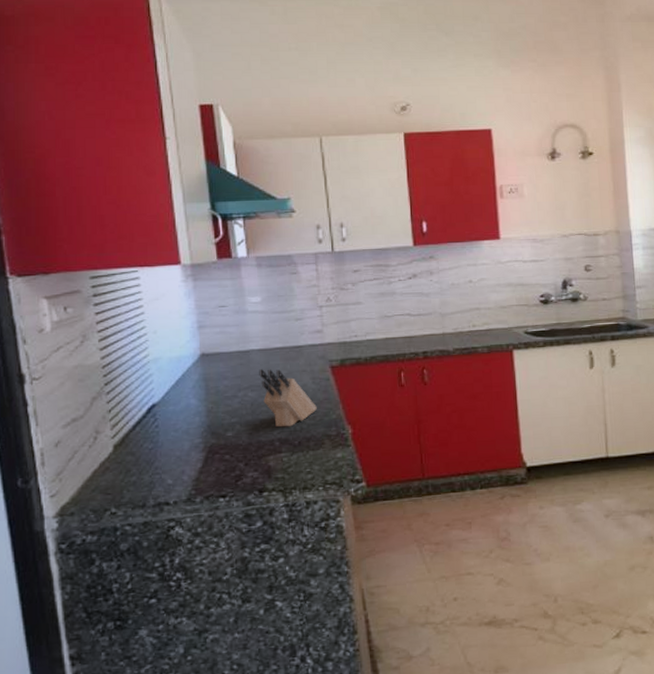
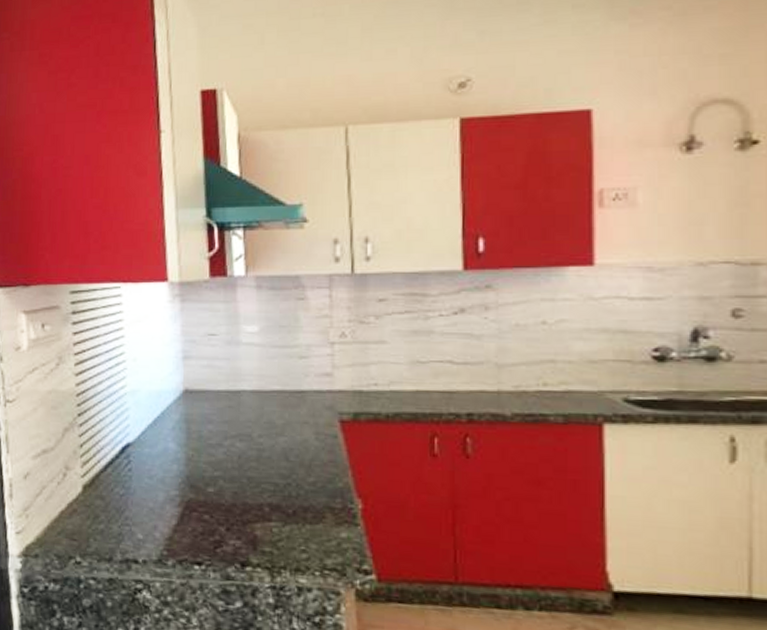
knife block: present [259,369,317,427] -> none [250,415,319,491]

